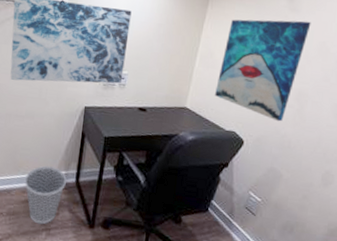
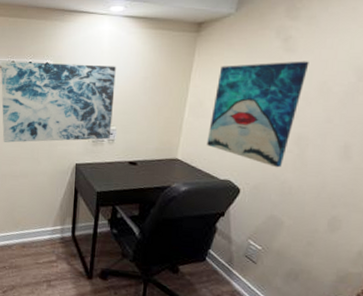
wastebasket: present [24,165,67,225] -> none [23,221,63,277]

